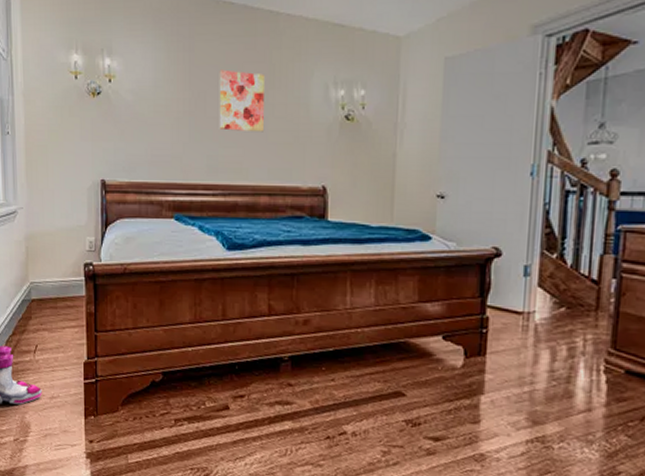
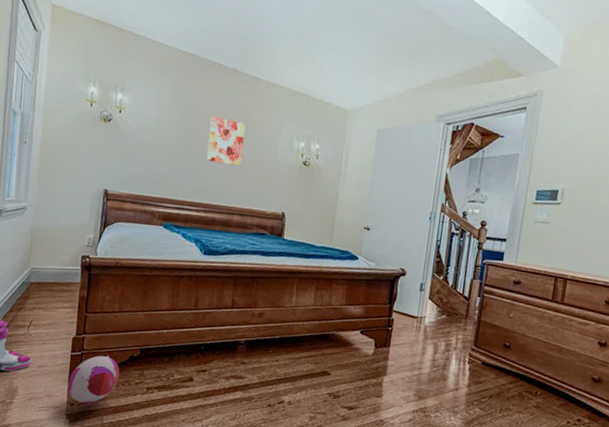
plush toy: none [84,382,141,442] -> present [68,355,120,406]

